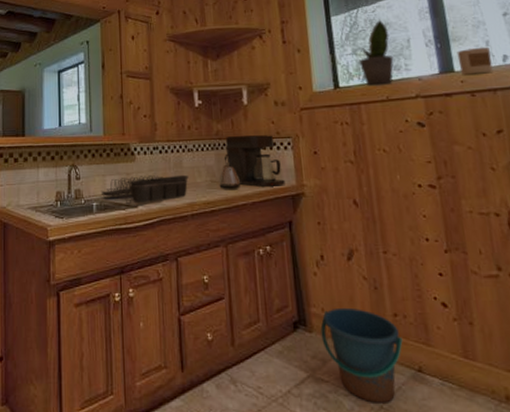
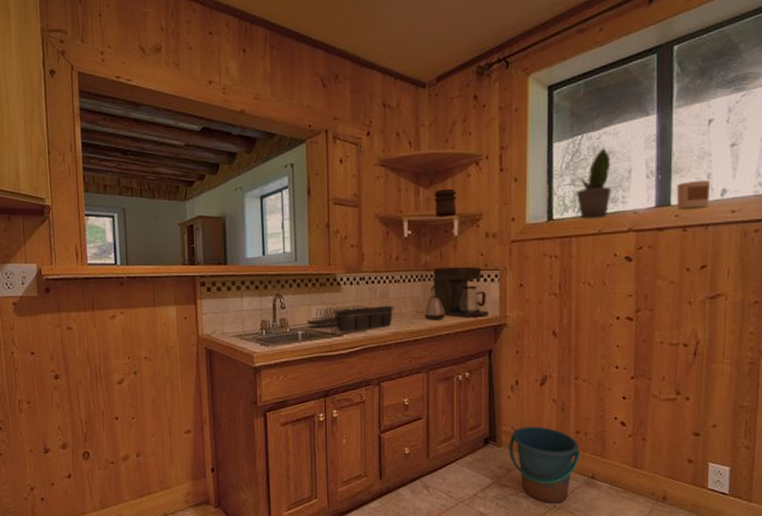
jar: none [222,60,245,87] -> present [434,188,457,217]

